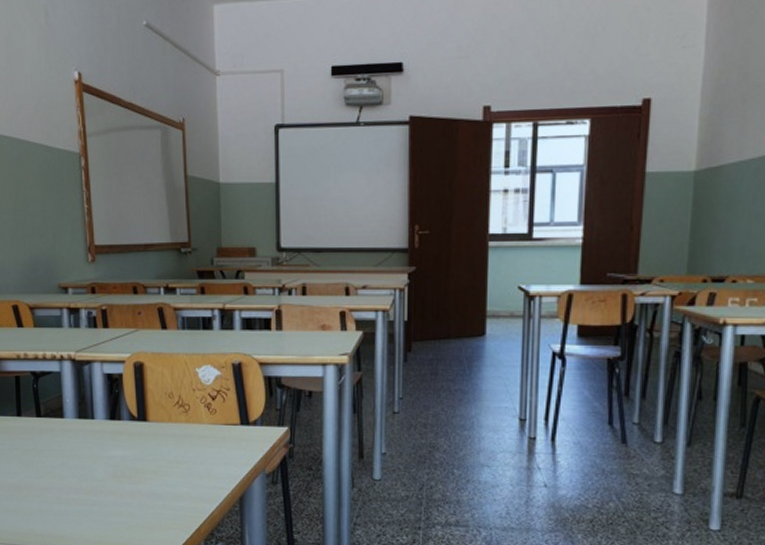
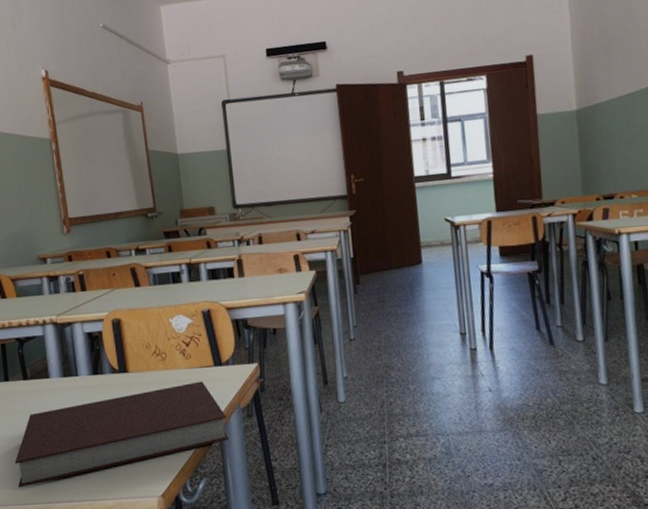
notebook: none [23,439,250,529] -> present [14,381,230,488]

